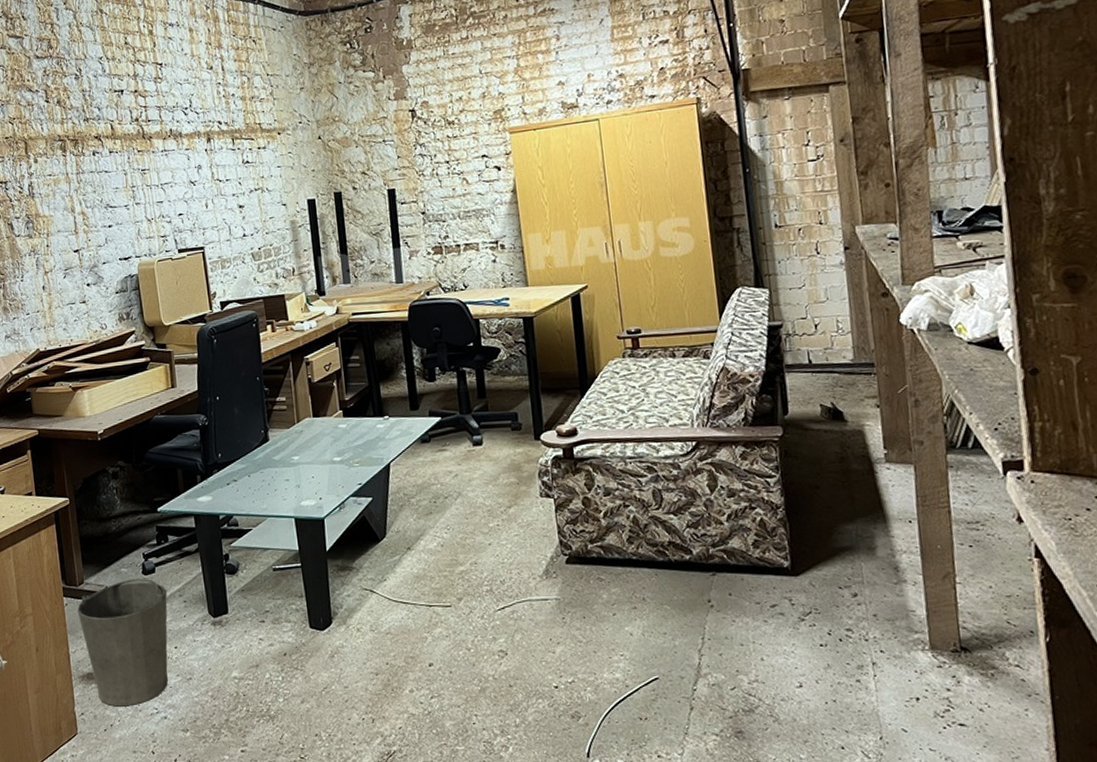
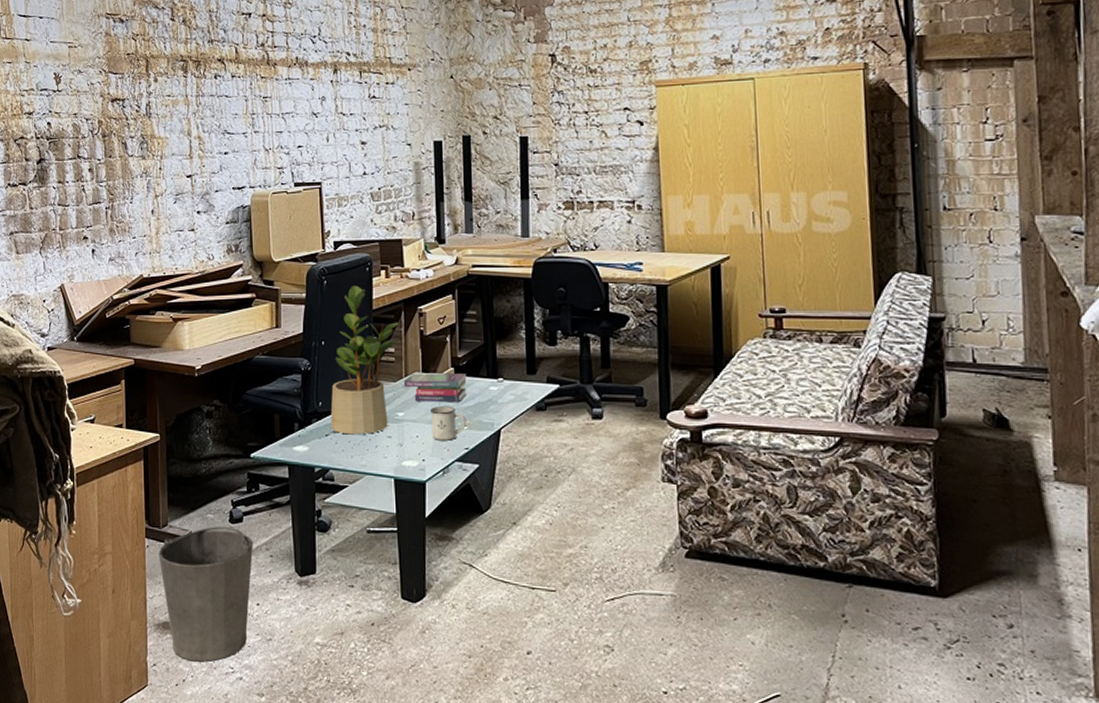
potted plant: none [229,341,288,482] -> present [330,285,399,435]
books: none [296,415,357,445] -> present [403,373,467,403]
mug: none [324,446,358,479] -> present [431,405,467,441]

